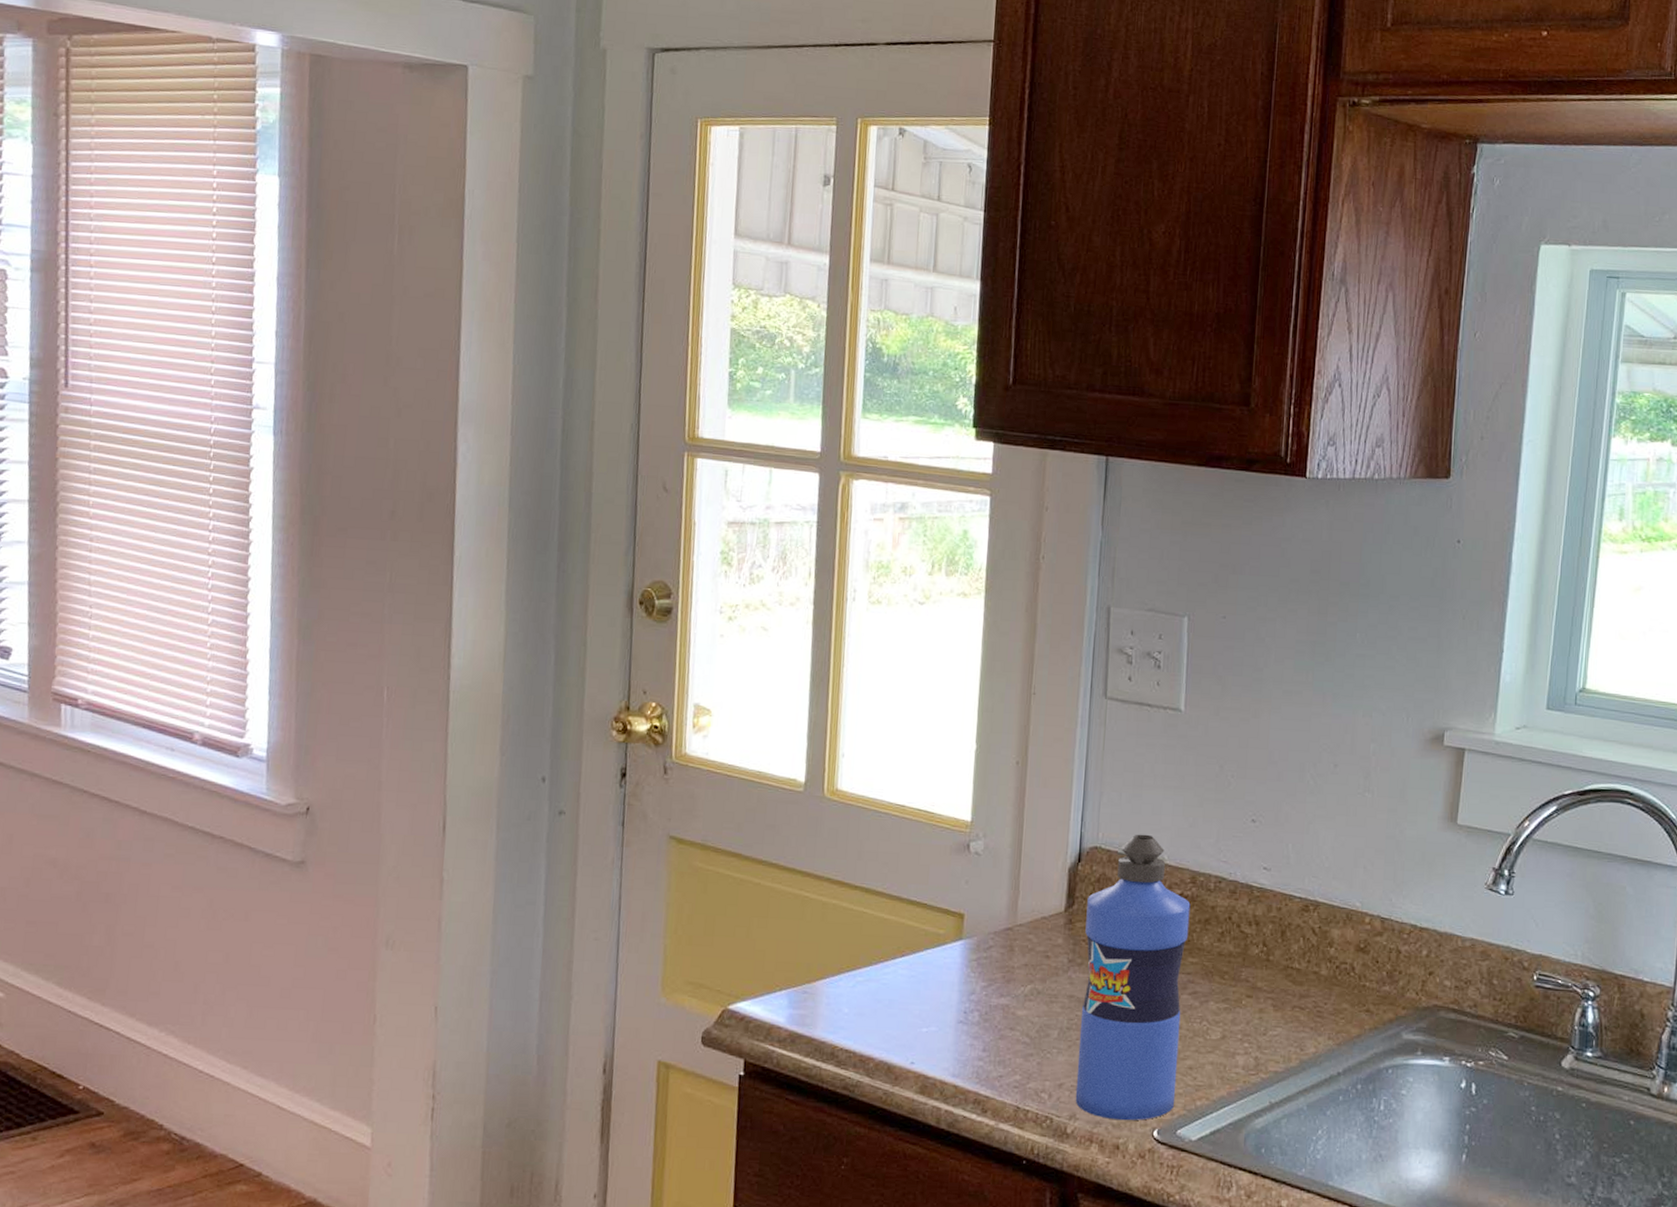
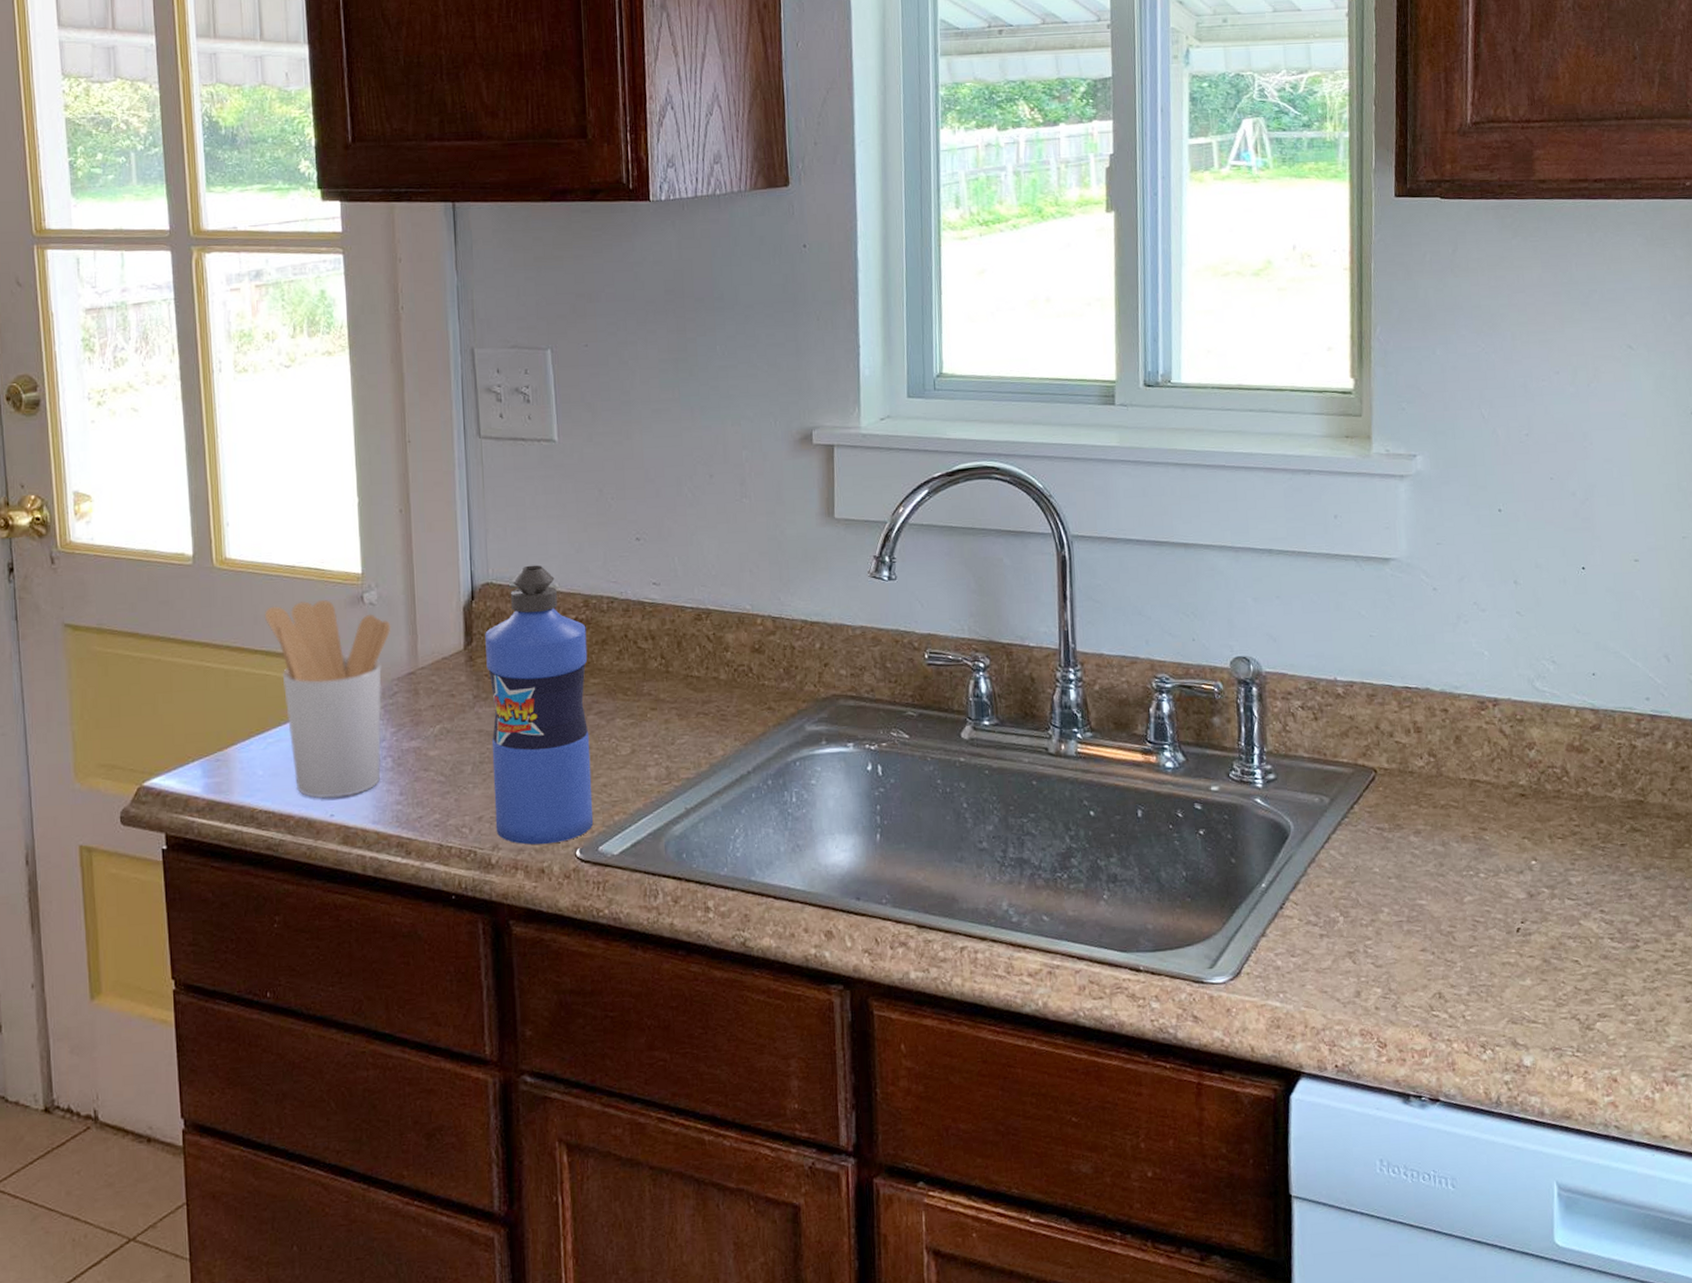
utensil holder: none [868,842,994,1046] -> present [264,600,391,798]

